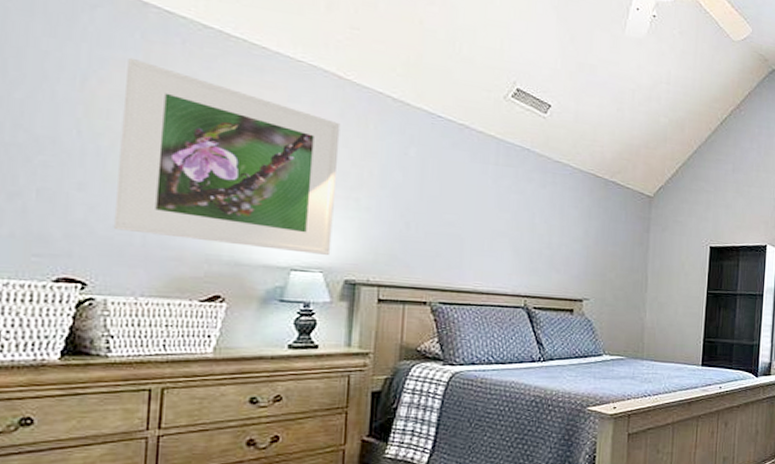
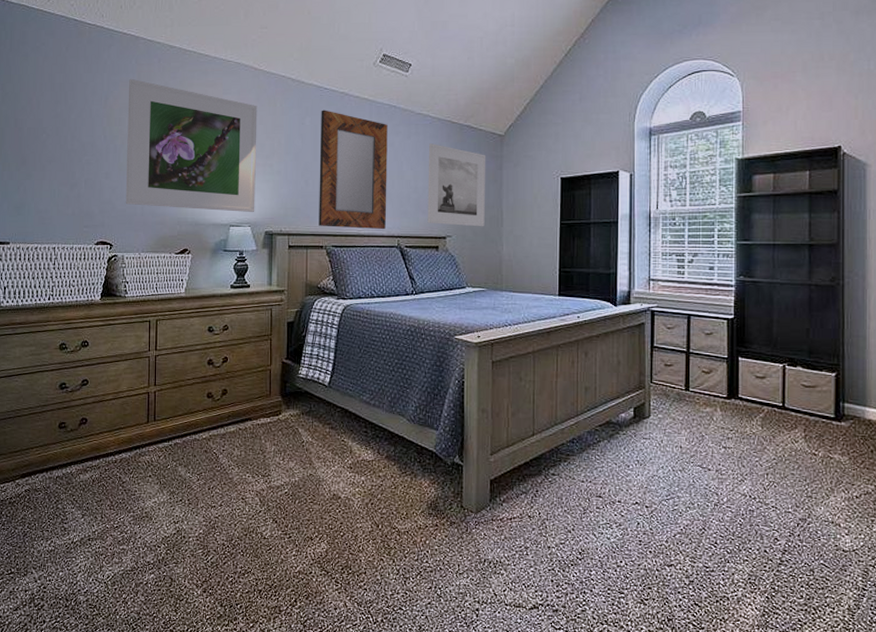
home mirror: none [422,141,519,288] -> present [319,110,388,230]
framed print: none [561,196,633,292] -> present [427,143,486,227]

